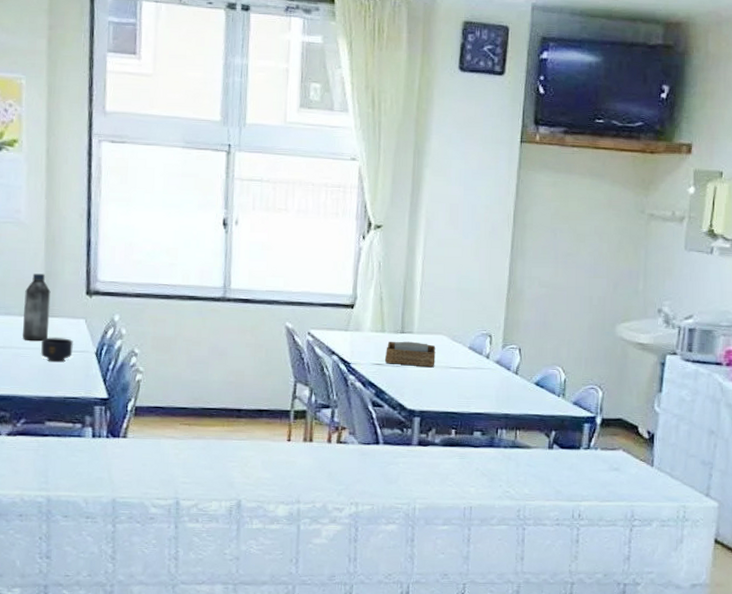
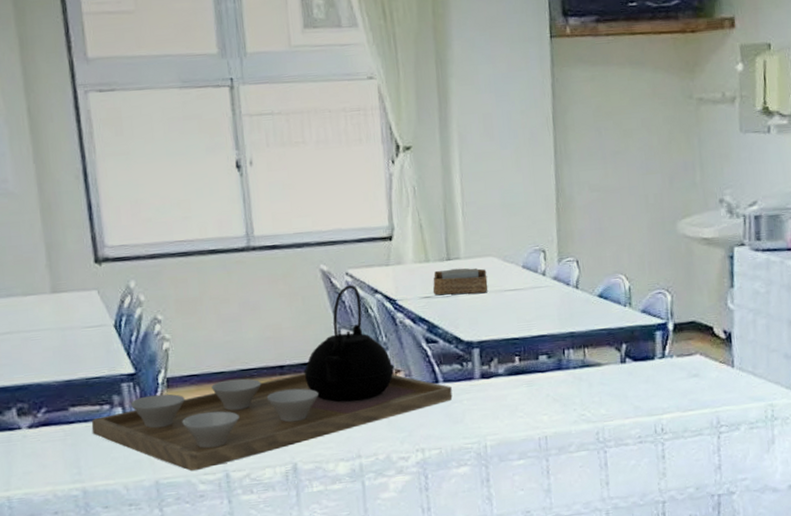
water bottle: present [23,273,51,341] -> none [25,246,59,322]
mug: present [41,337,73,361] -> none [52,313,89,341]
tea set: none [62,344,390,495] -> present [91,285,453,472]

